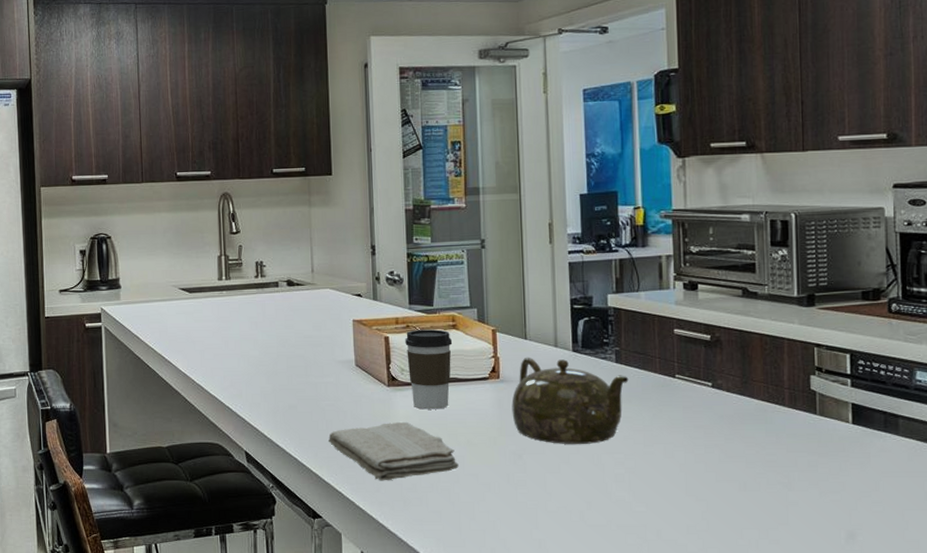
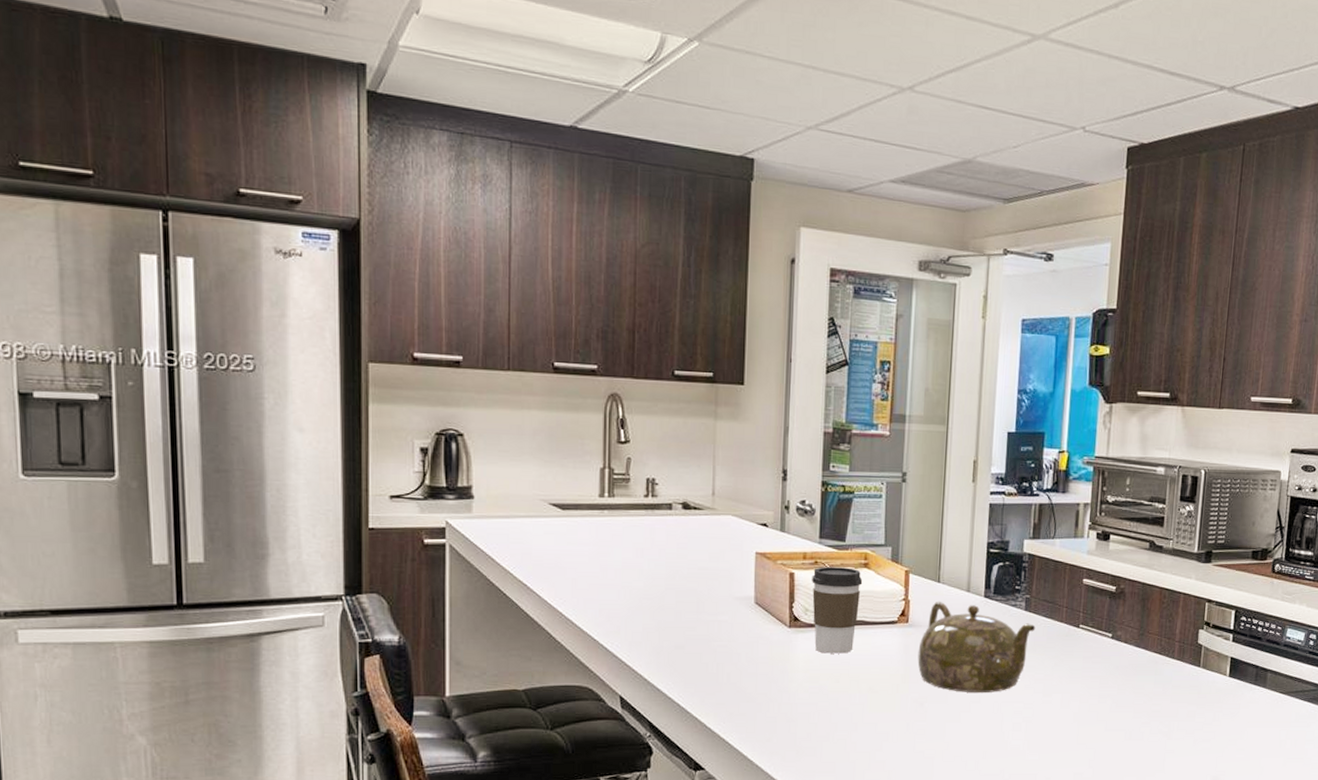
washcloth: present [328,421,459,481] -> none [718,666,858,730]

